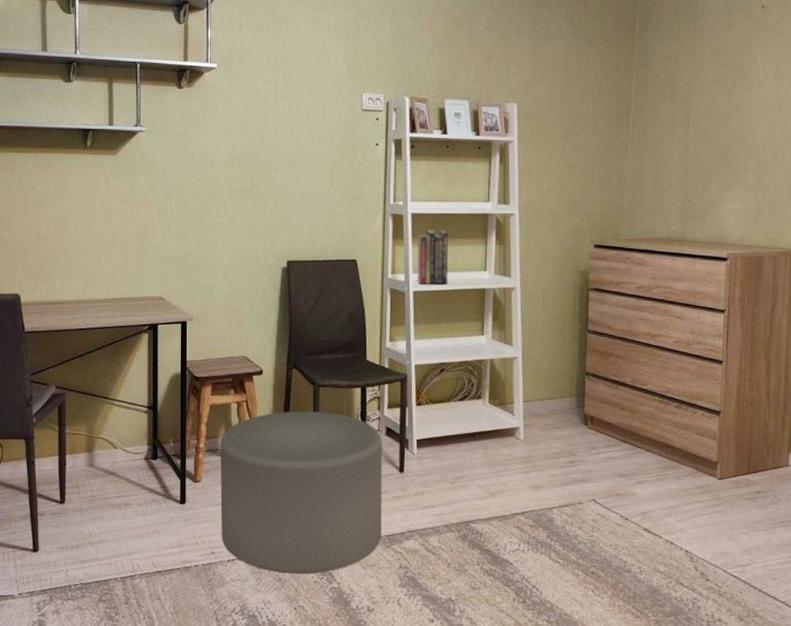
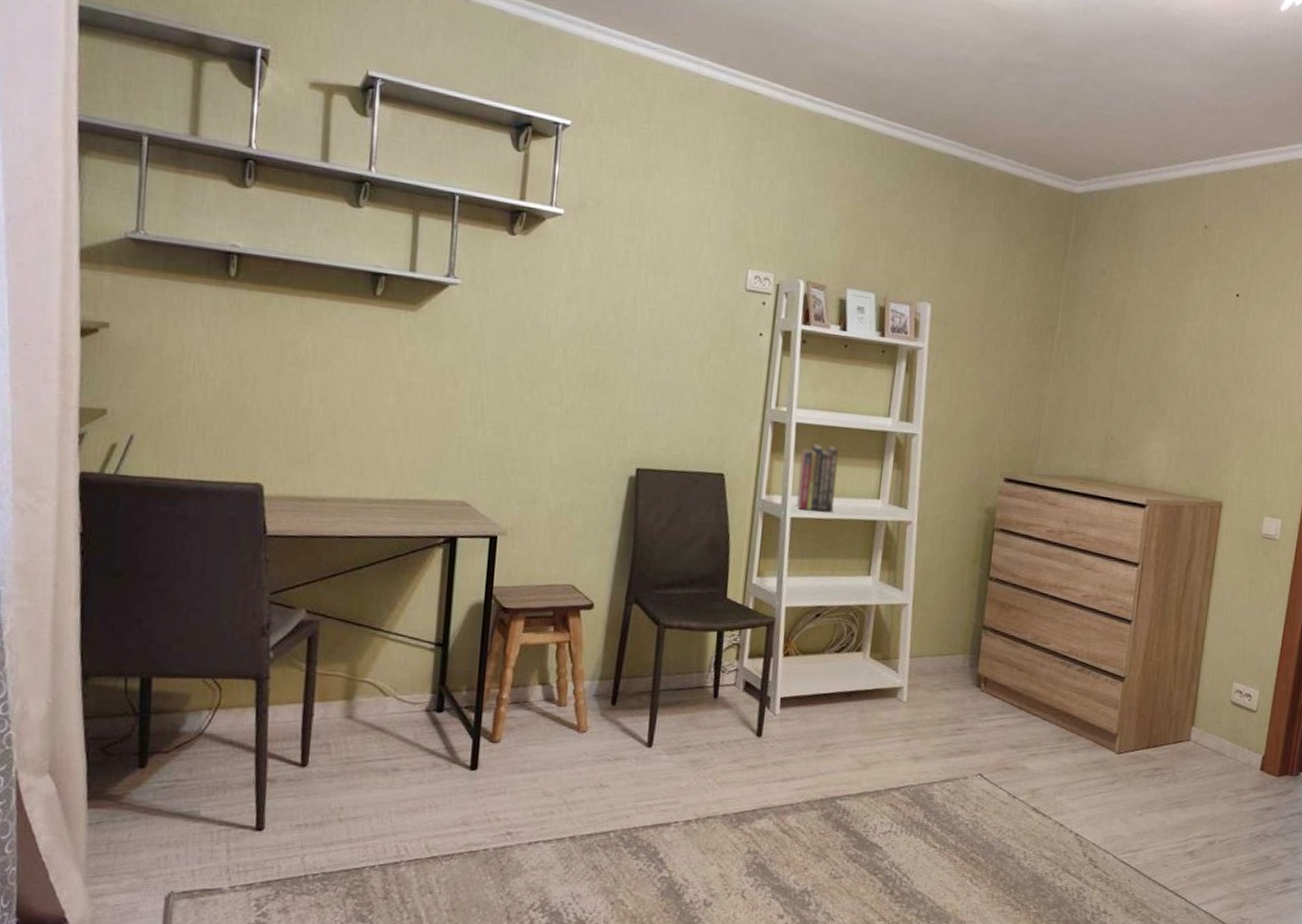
pouf: present [220,411,383,574] -> none [522,656,739,861]

